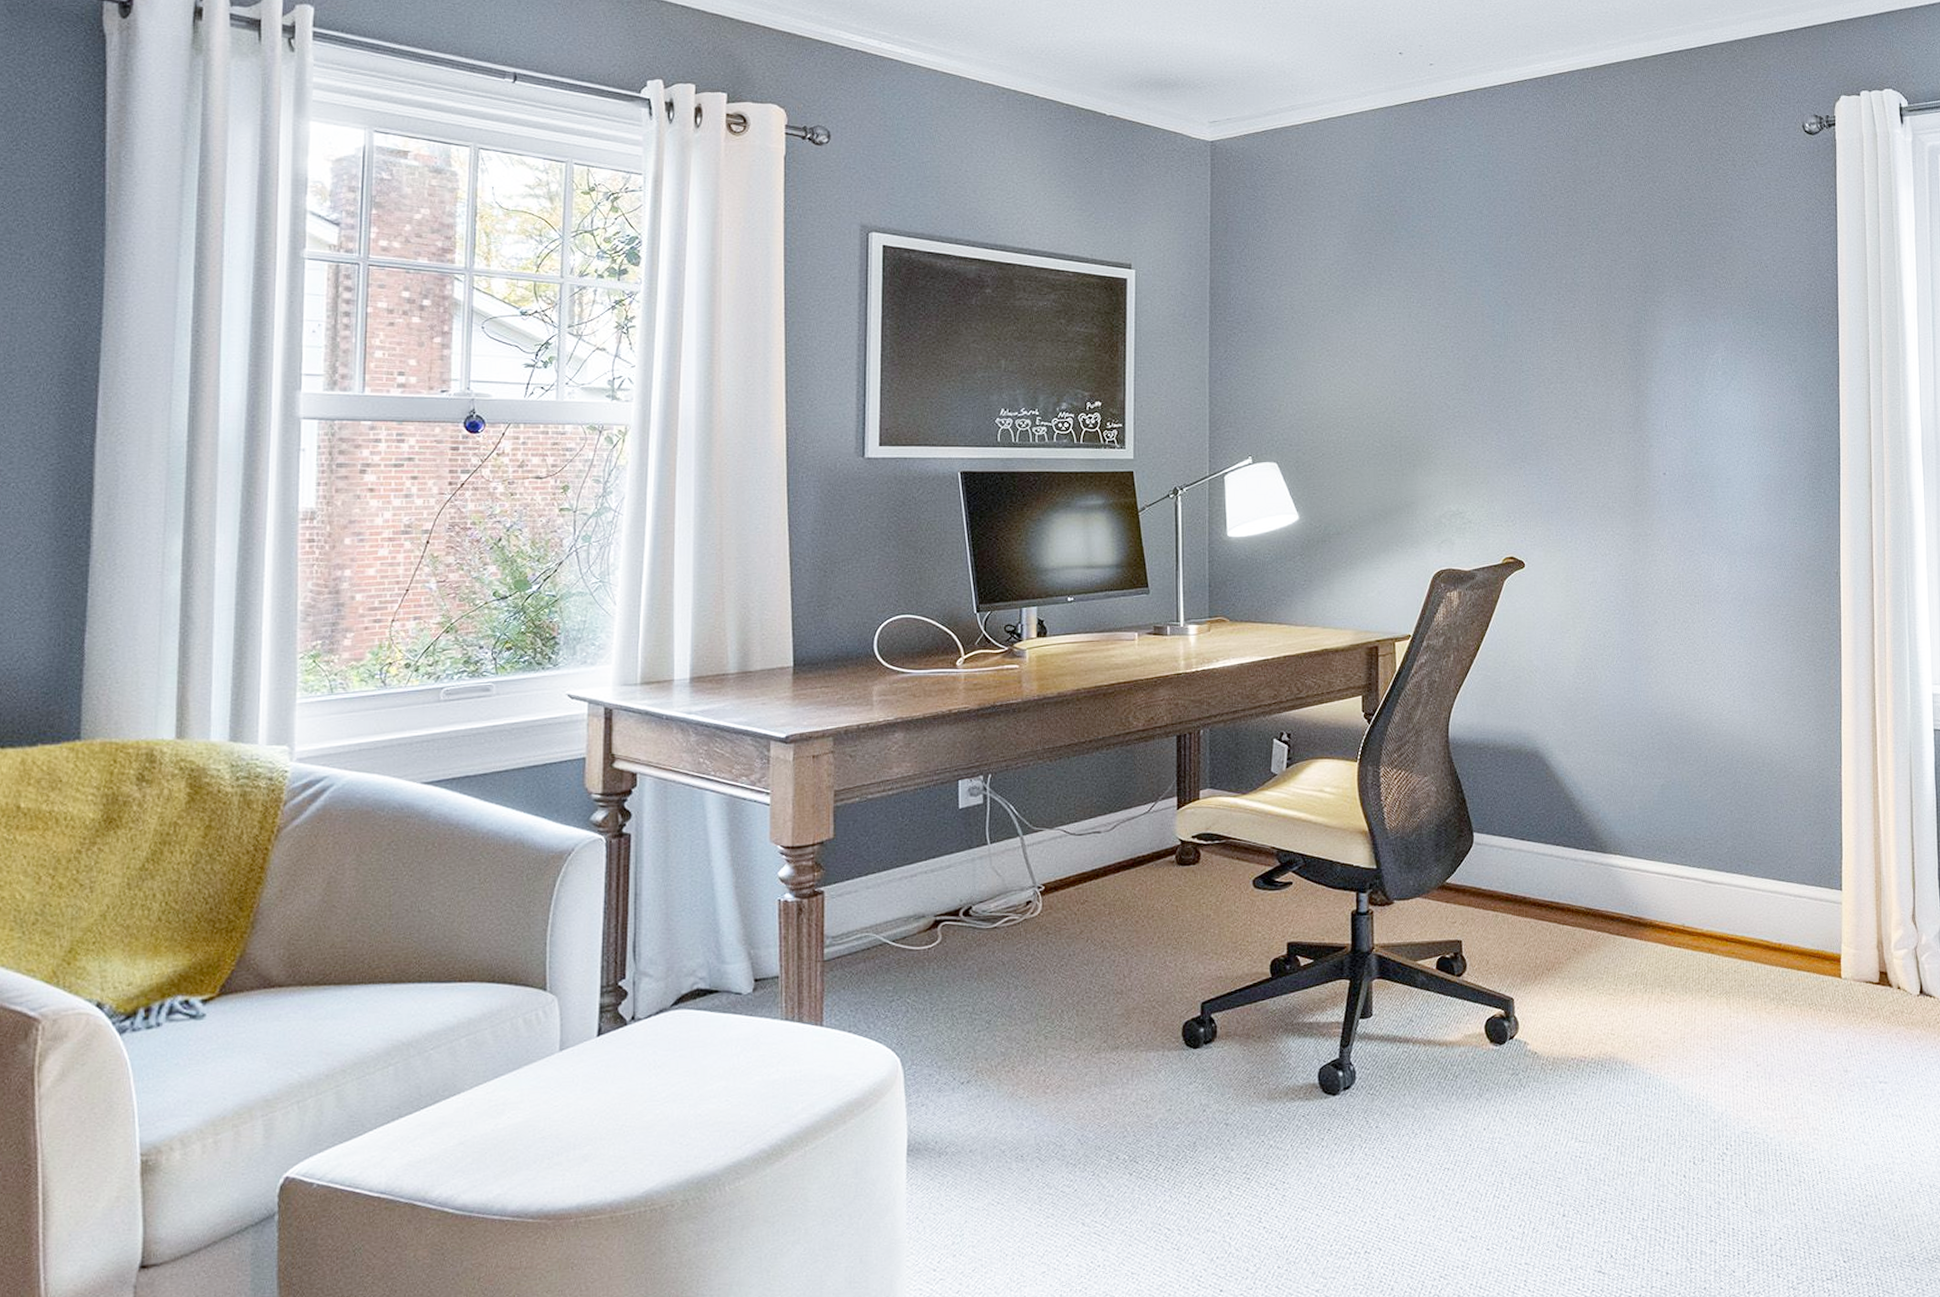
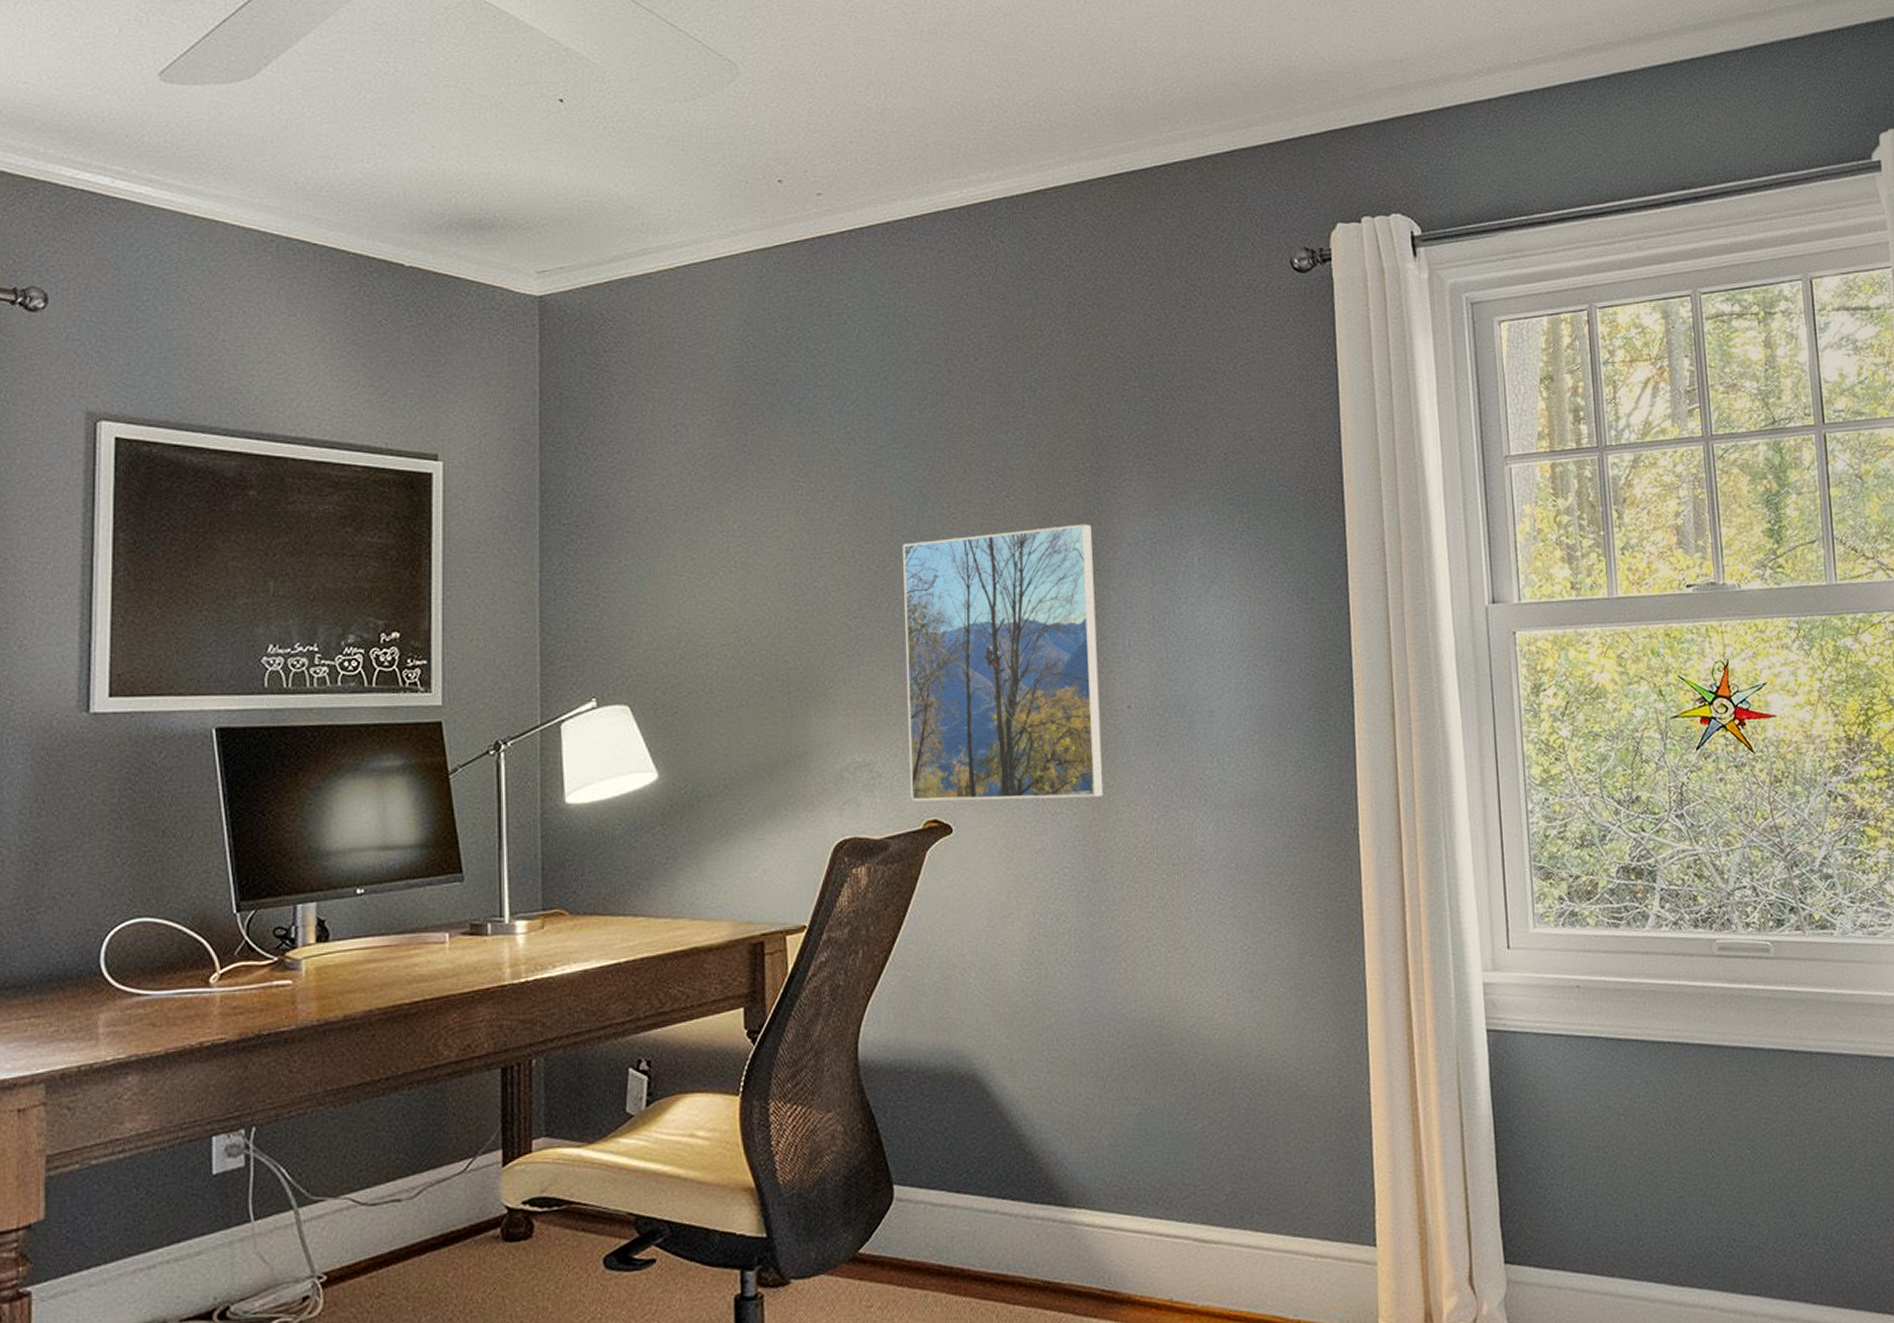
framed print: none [1491,330,1643,543] -> present [903,523,1104,802]

